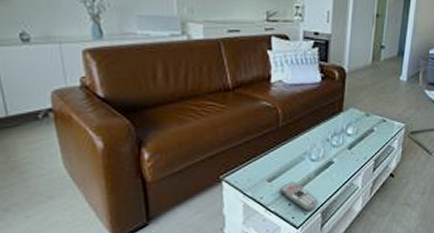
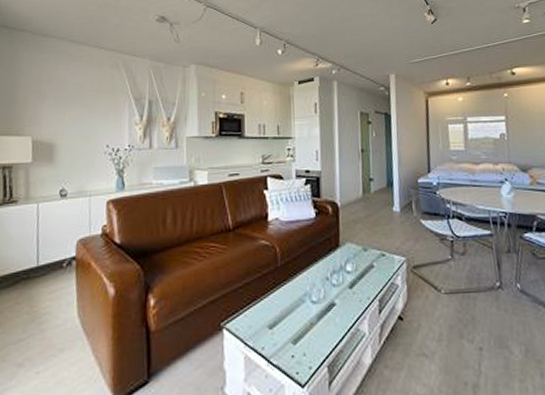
remote control: present [280,182,319,211] -> none [282,328,324,365]

